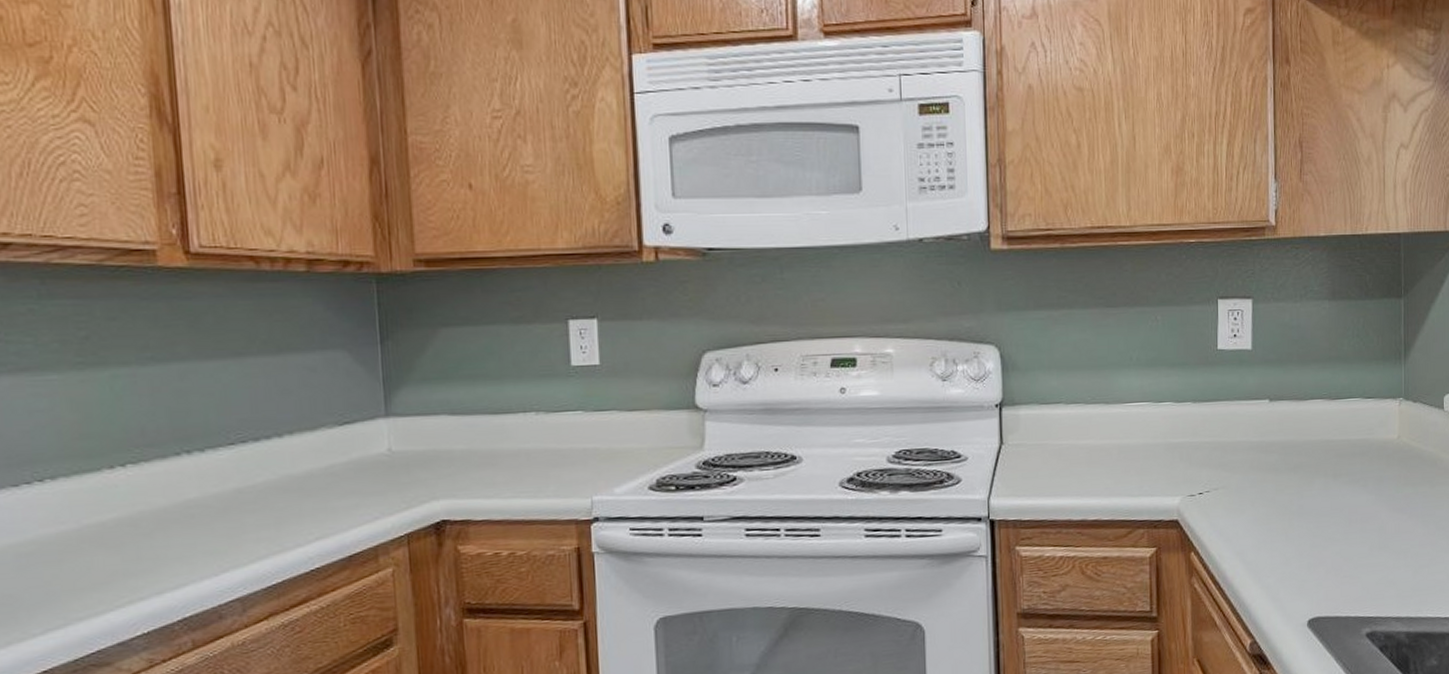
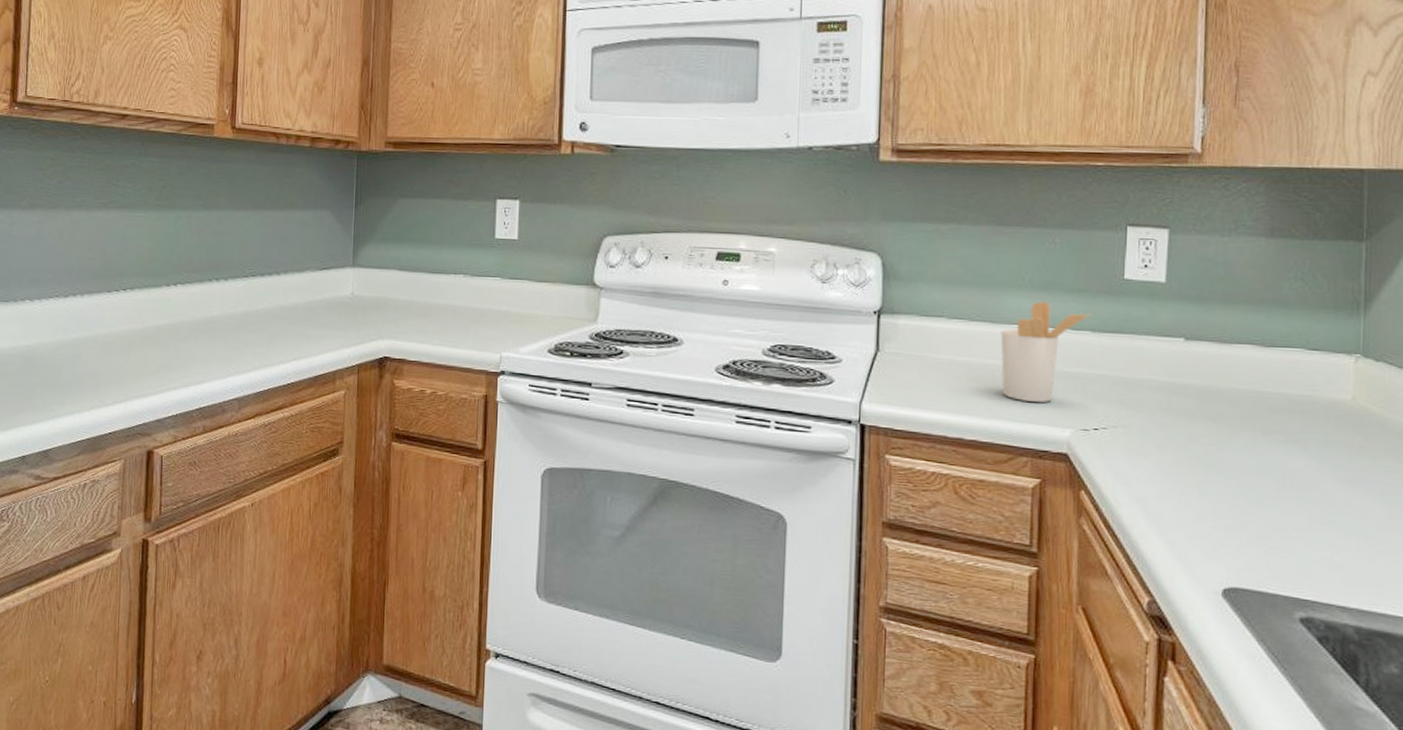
utensil holder: none [1114,378,1192,476] -> present [1000,301,1091,402]

